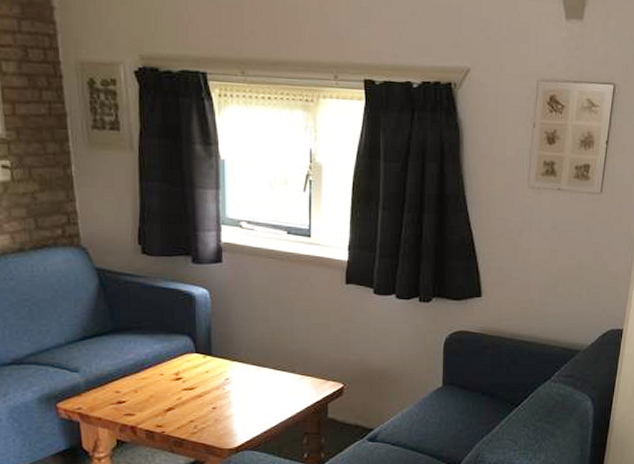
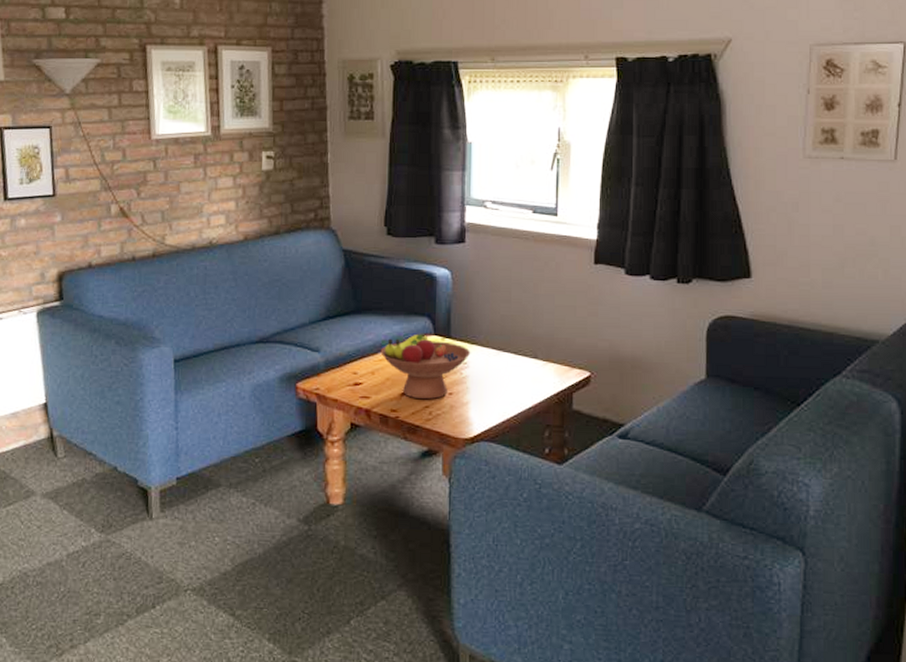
fruit bowl: none [142,352,232,415] -> present [380,334,471,400]

